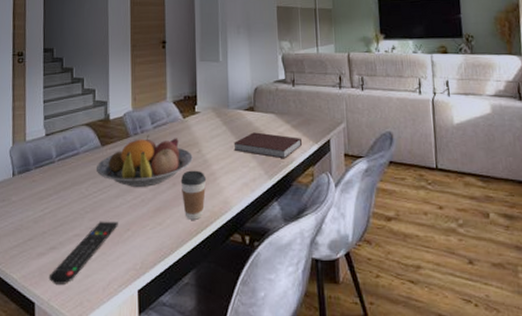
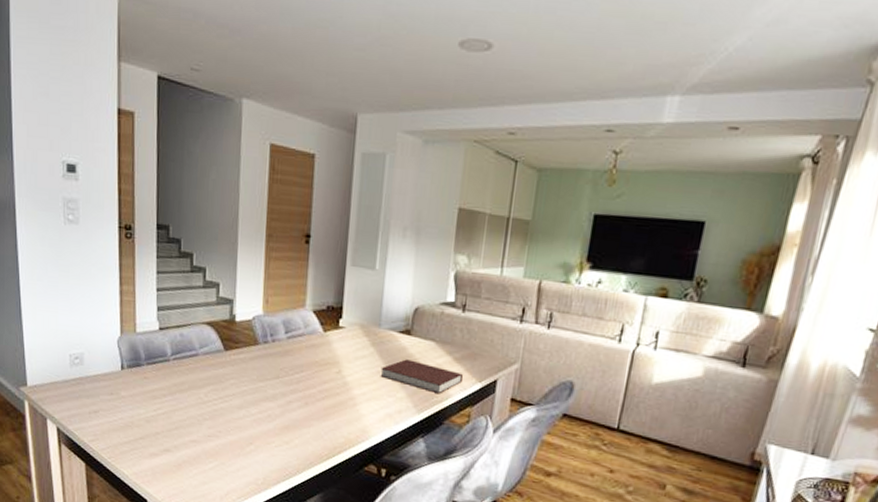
remote control: present [48,221,118,284] -> none [162,430,240,488]
fruit bowl: present [97,135,193,187] -> none [218,345,331,402]
coffee cup: present [180,170,207,220] -> none [314,391,345,445]

